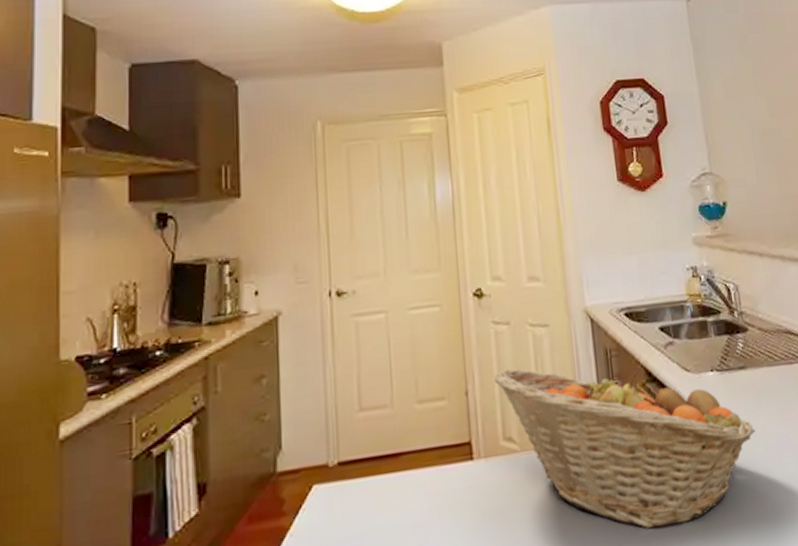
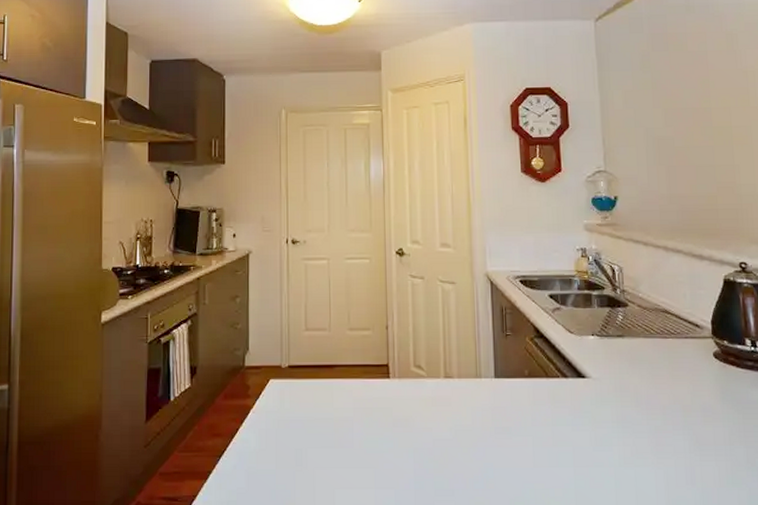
fruit basket: present [493,368,756,529] -> none [408,313,629,452]

